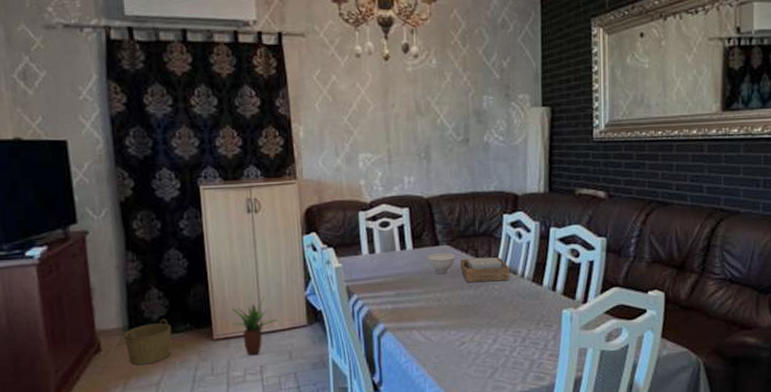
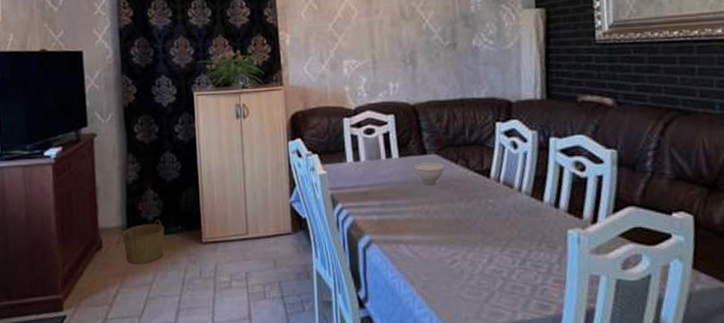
decorative plant: none [202,141,277,186] -> present [196,50,264,92]
potted plant: present [232,296,277,356] -> none [220,201,263,261]
napkin holder: present [460,257,510,282] -> none [449,168,506,195]

